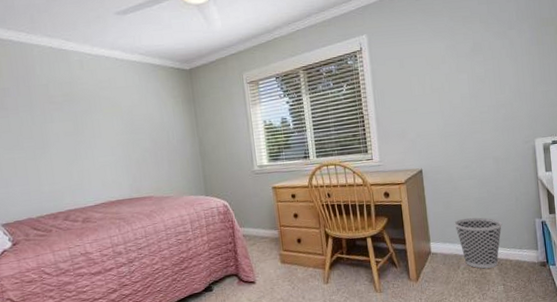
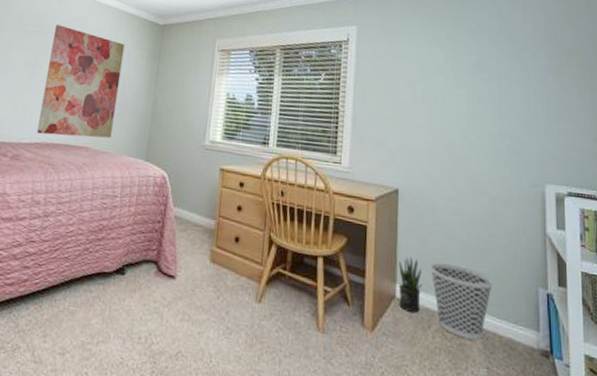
wall art: none [85,89,170,195] -> present [37,24,125,139]
potted plant: none [430,220,450,261] -> present [398,257,423,313]

